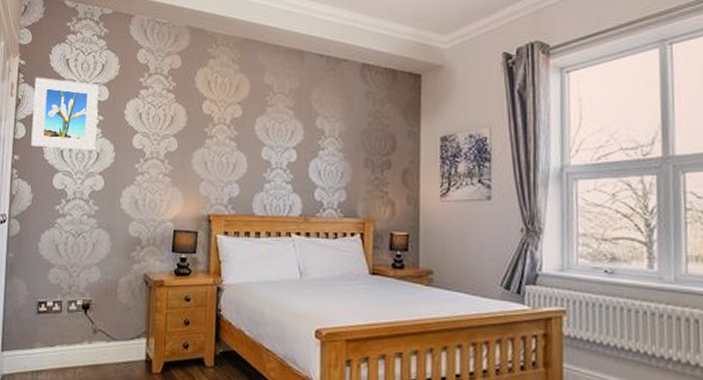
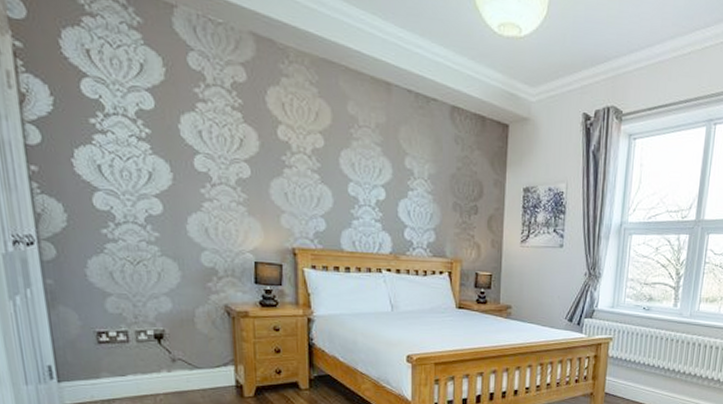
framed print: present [31,77,99,151] -> none [42,67,146,169]

